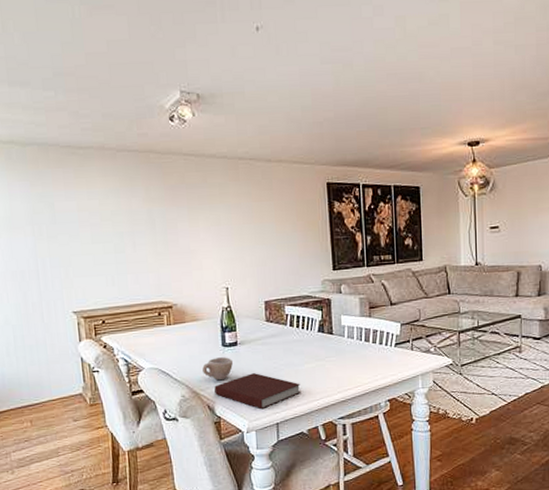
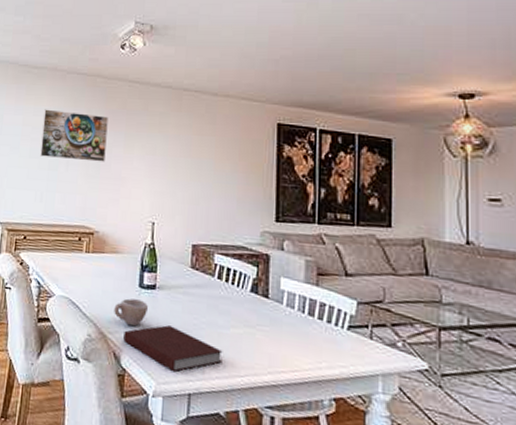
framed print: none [99,191,172,241] -> present [40,109,108,162]

